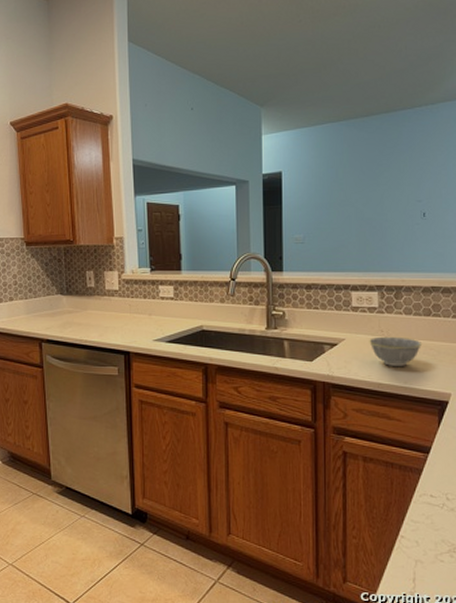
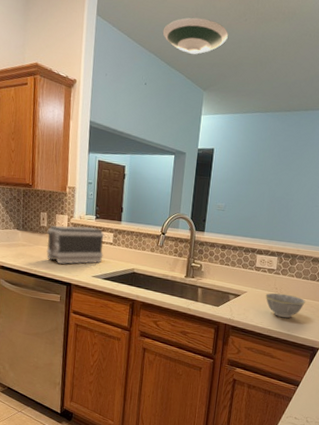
toaster: none [95,281,164,330] -> present [46,225,105,265]
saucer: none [205,26,281,68] -> present [162,17,228,54]

